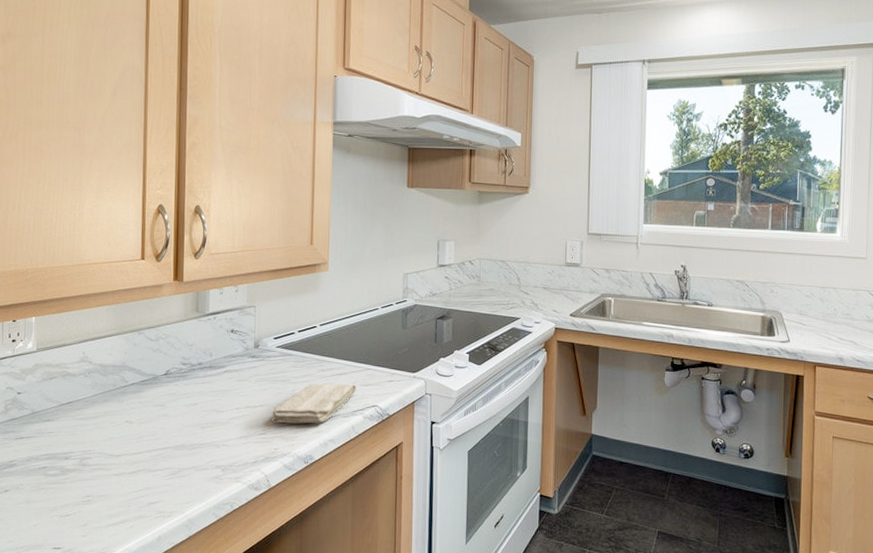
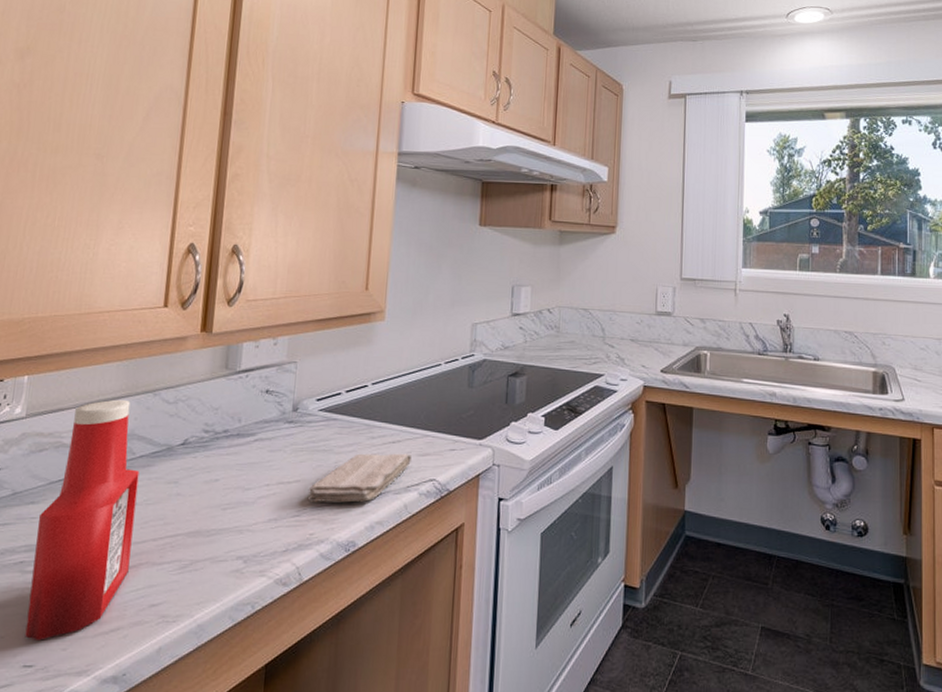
ketchup bottle: none [52,337,132,529] -> present [25,399,140,641]

